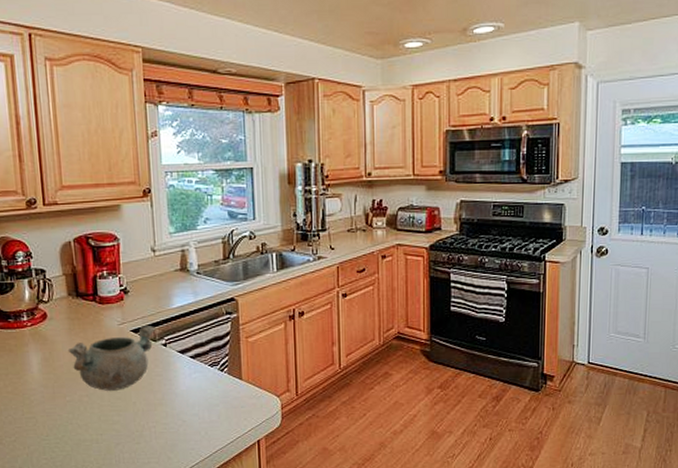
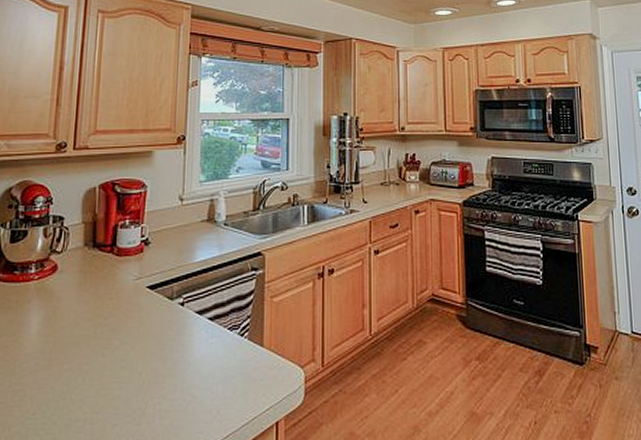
bowl: present [68,326,156,391] -> none [74,281,174,358]

